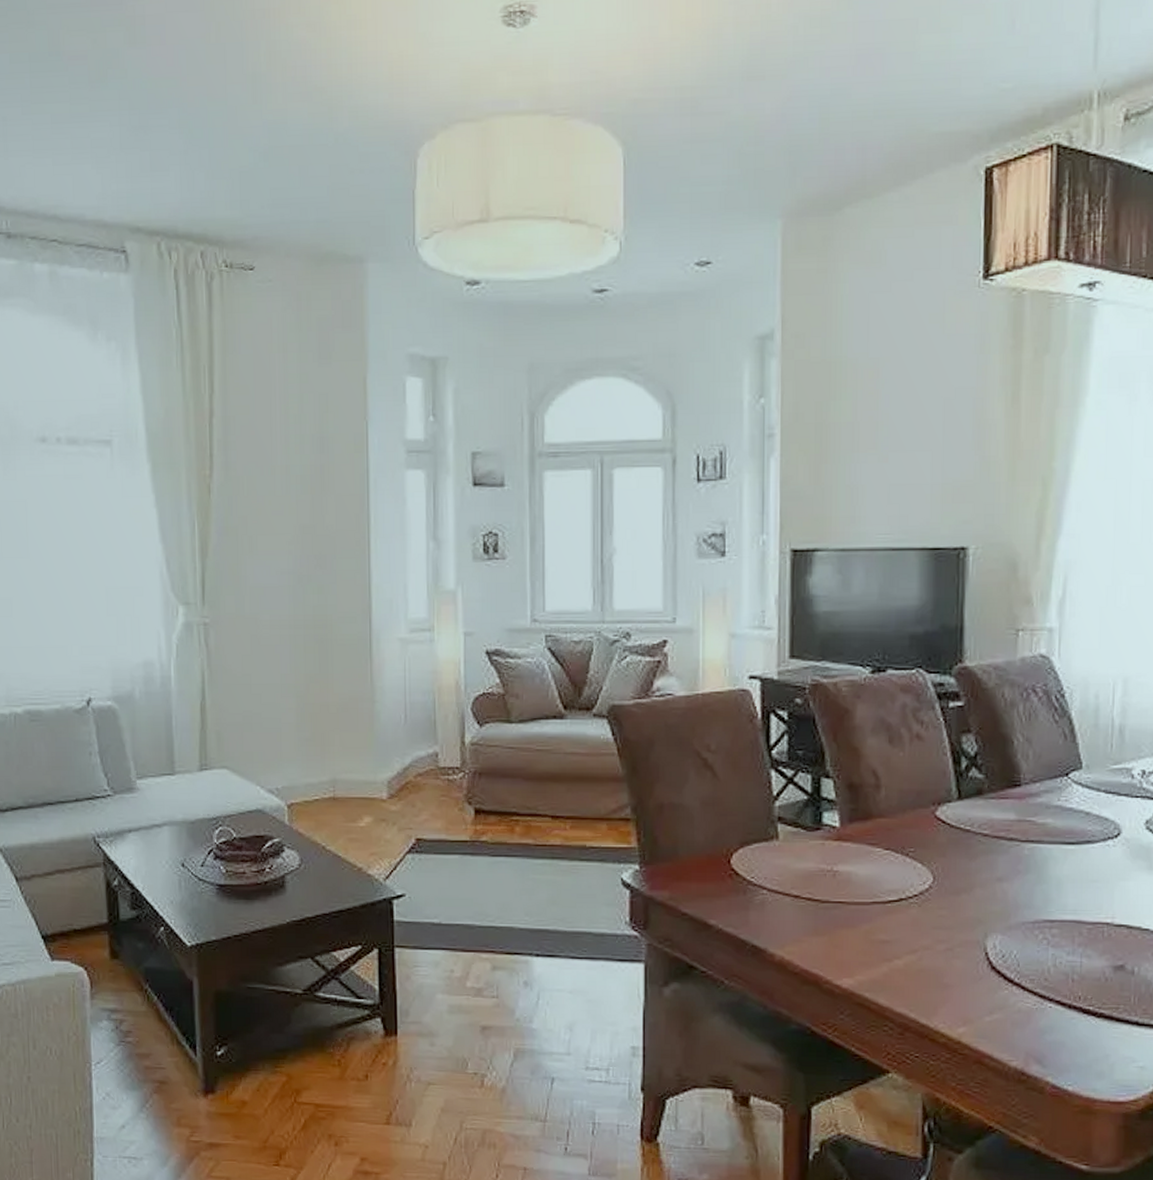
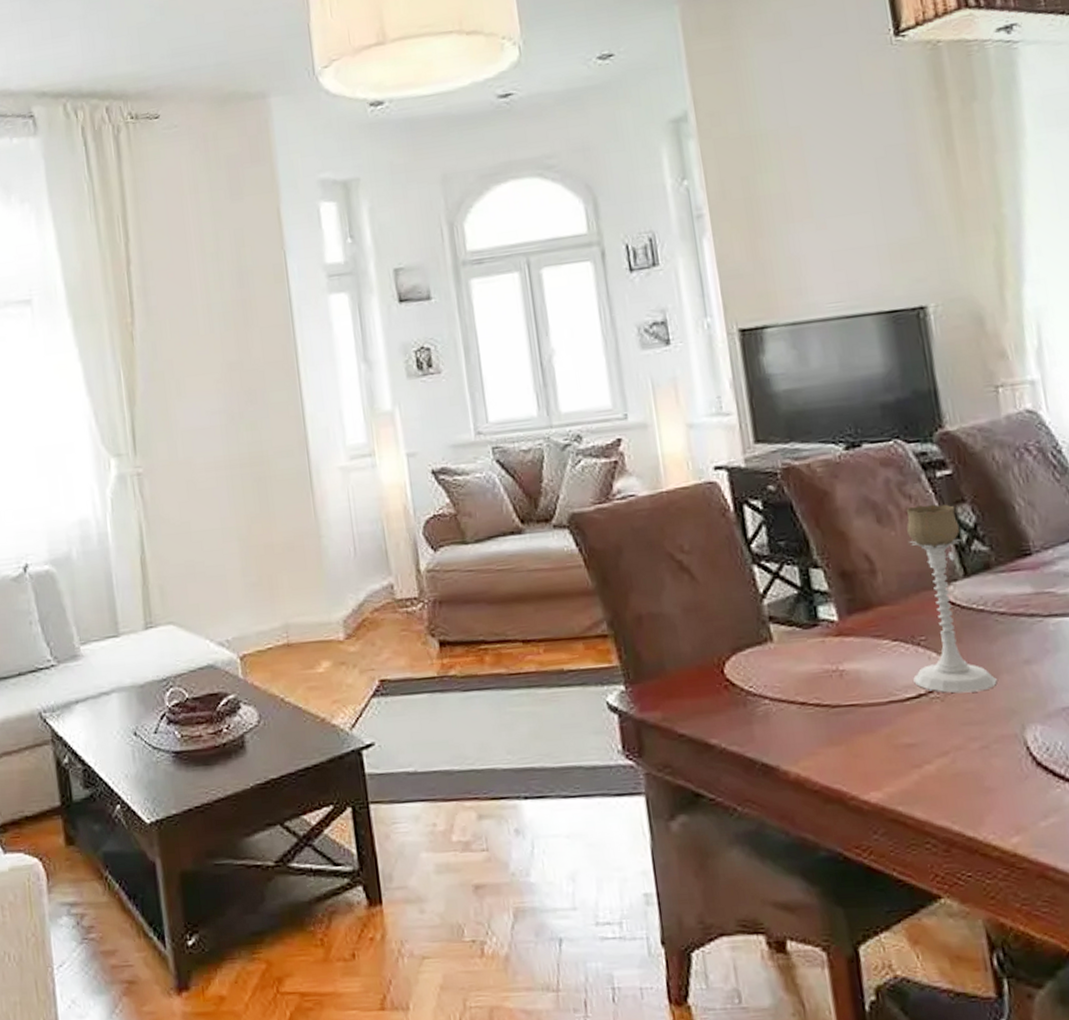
candle holder: none [897,731,970,901] -> present [906,504,997,694]

